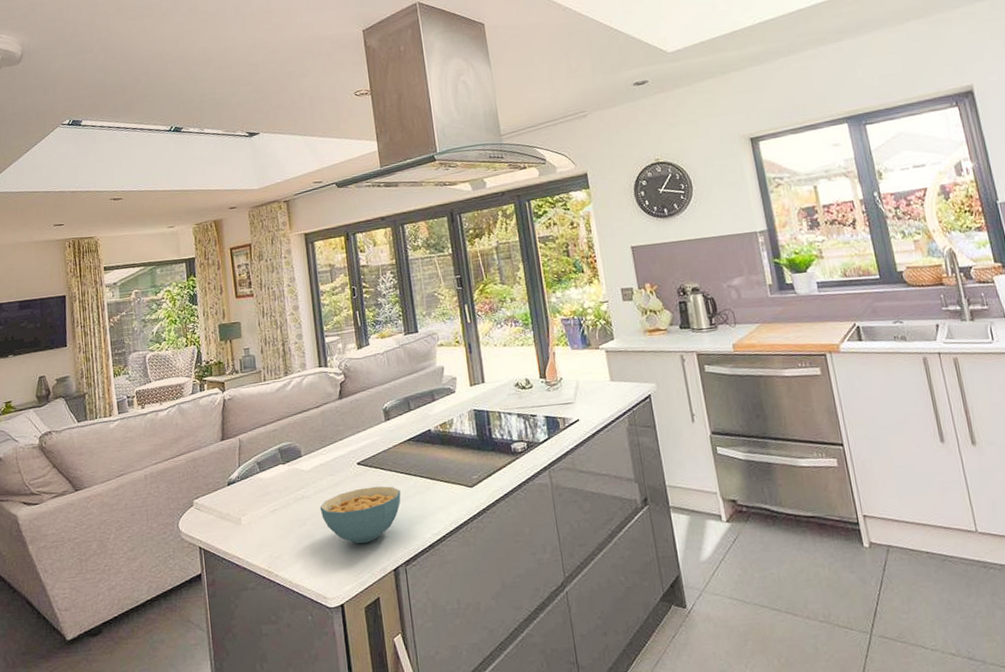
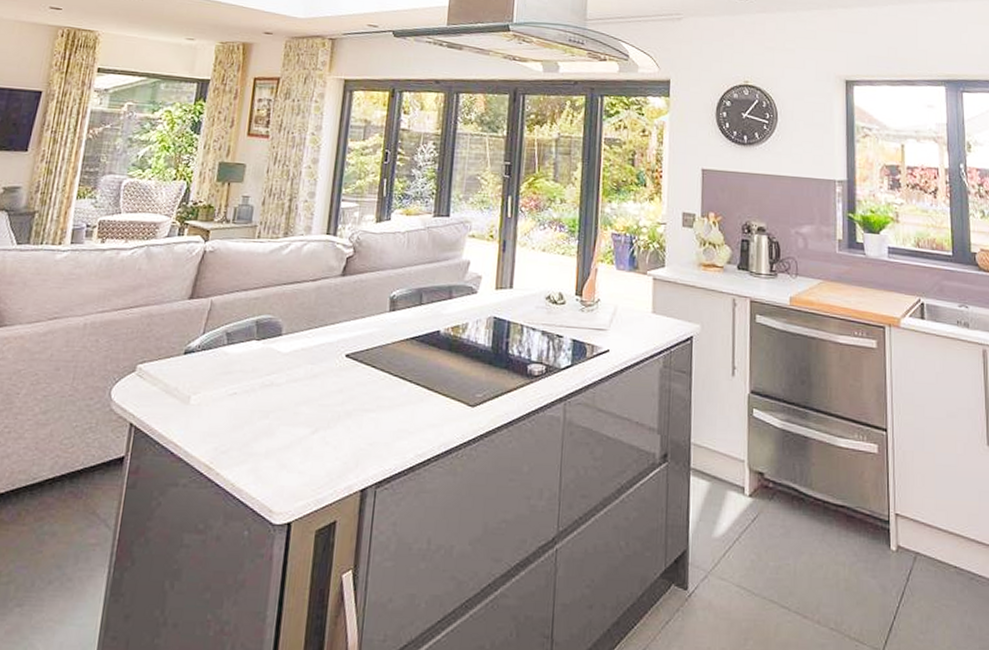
cereal bowl: present [320,486,401,544] -> none [289,385,389,453]

